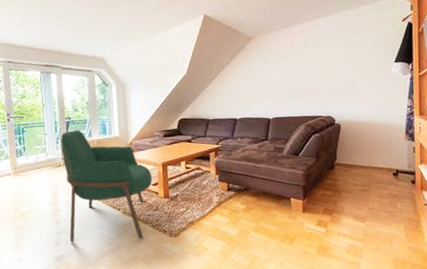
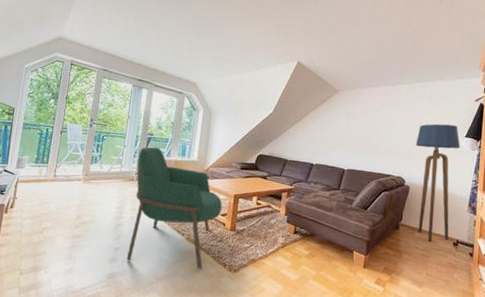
floor lamp: none [341,51,390,176] -> present [415,123,460,242]

